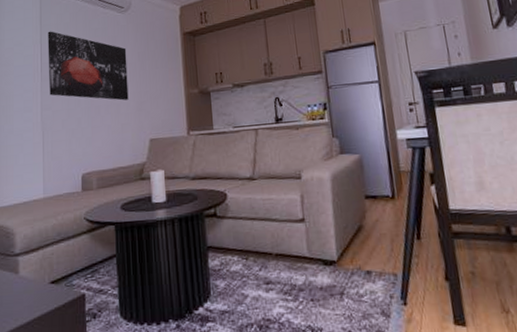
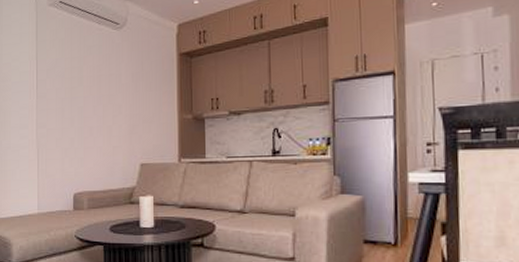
wall art: present [47,31,129,101] -> none [43,47,121,123]

